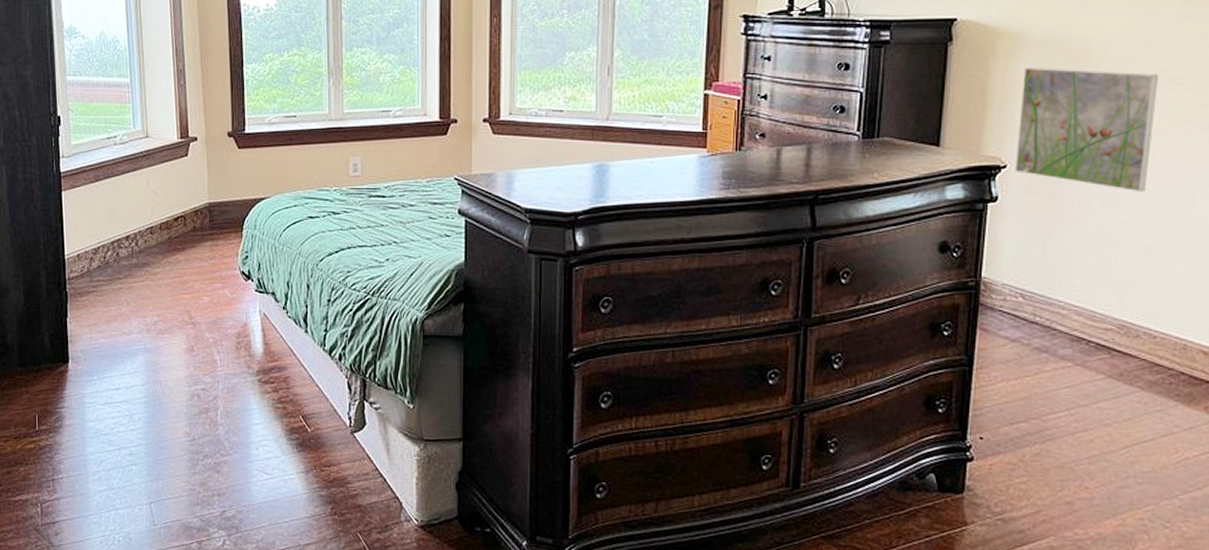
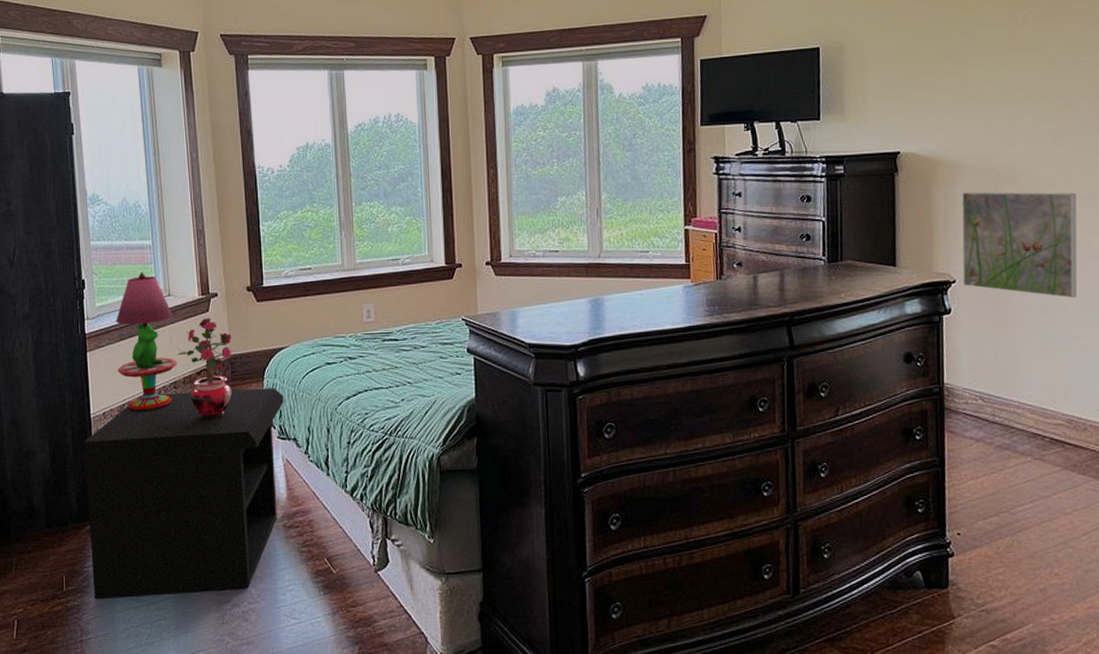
nightstand: none [58,238,263,441] -> present [84,388,284,599]
table lamp: none [91,112,154,256] -> present [116,273,177,412]
potted plant: none [154,162,211,268] -> present [177,317,232,420]

